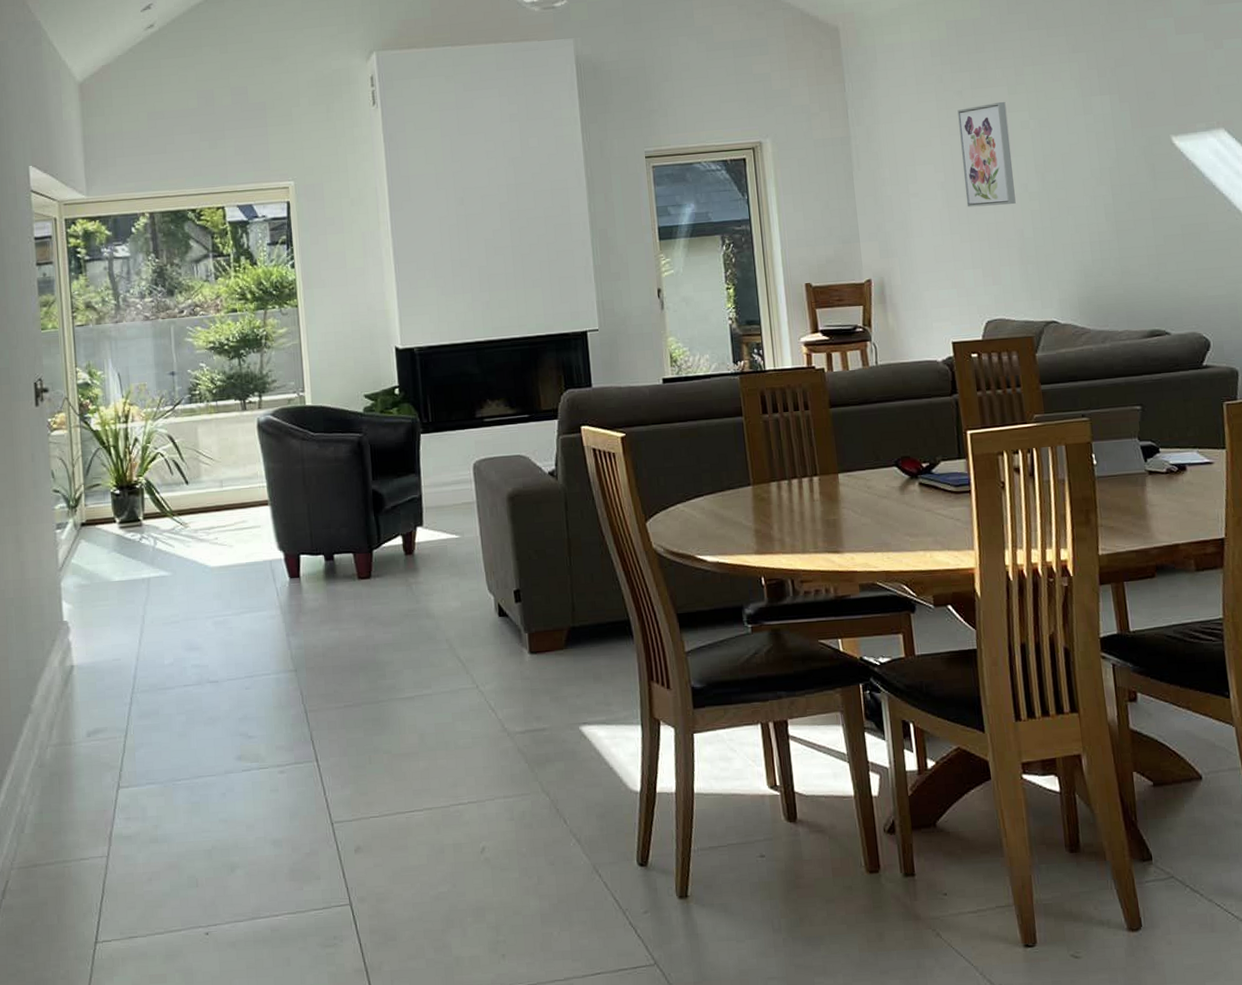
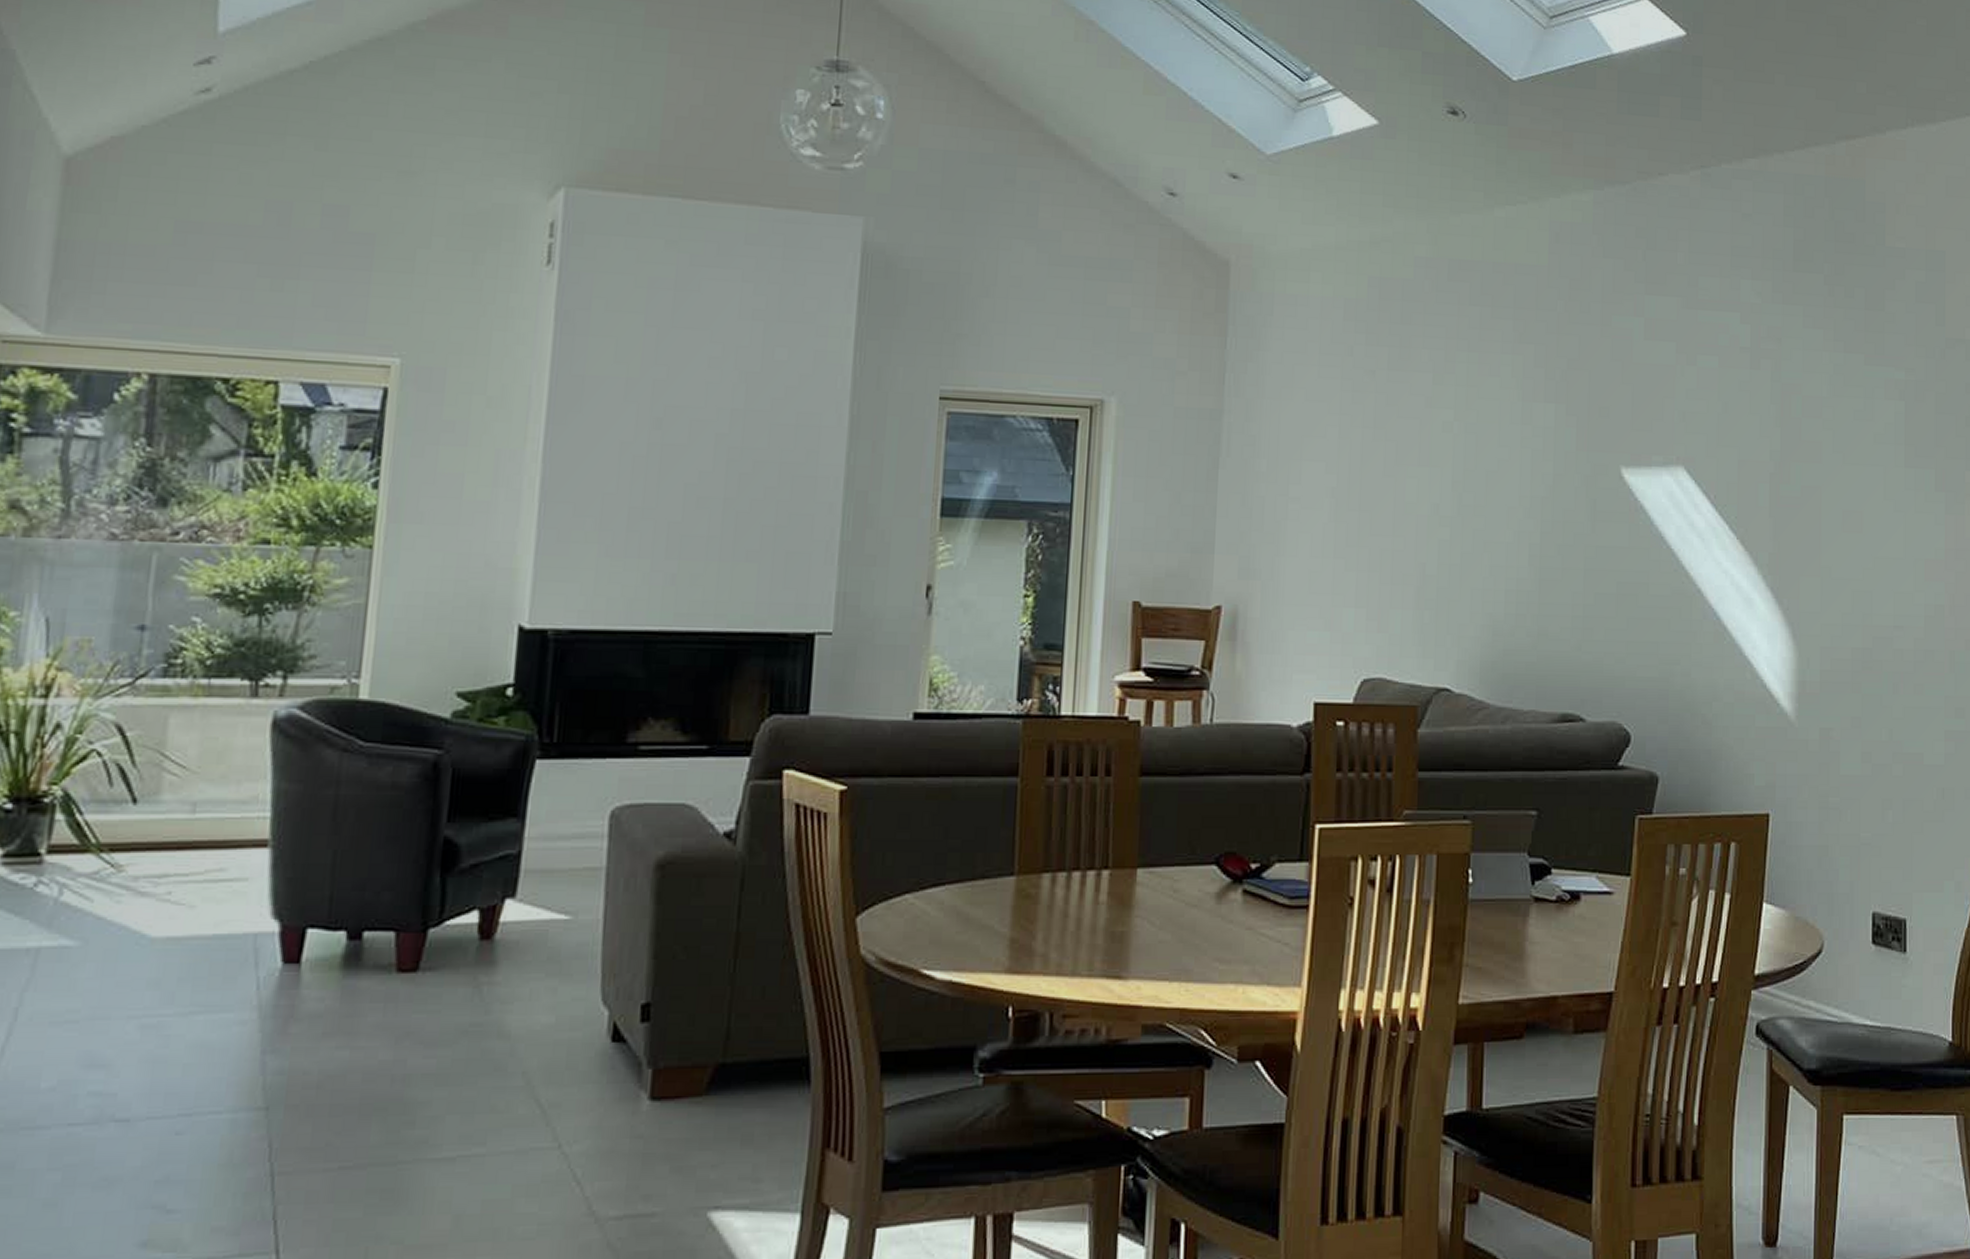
wall art: present [957,101,1016,207] -> none [1359,392,1428,529]

